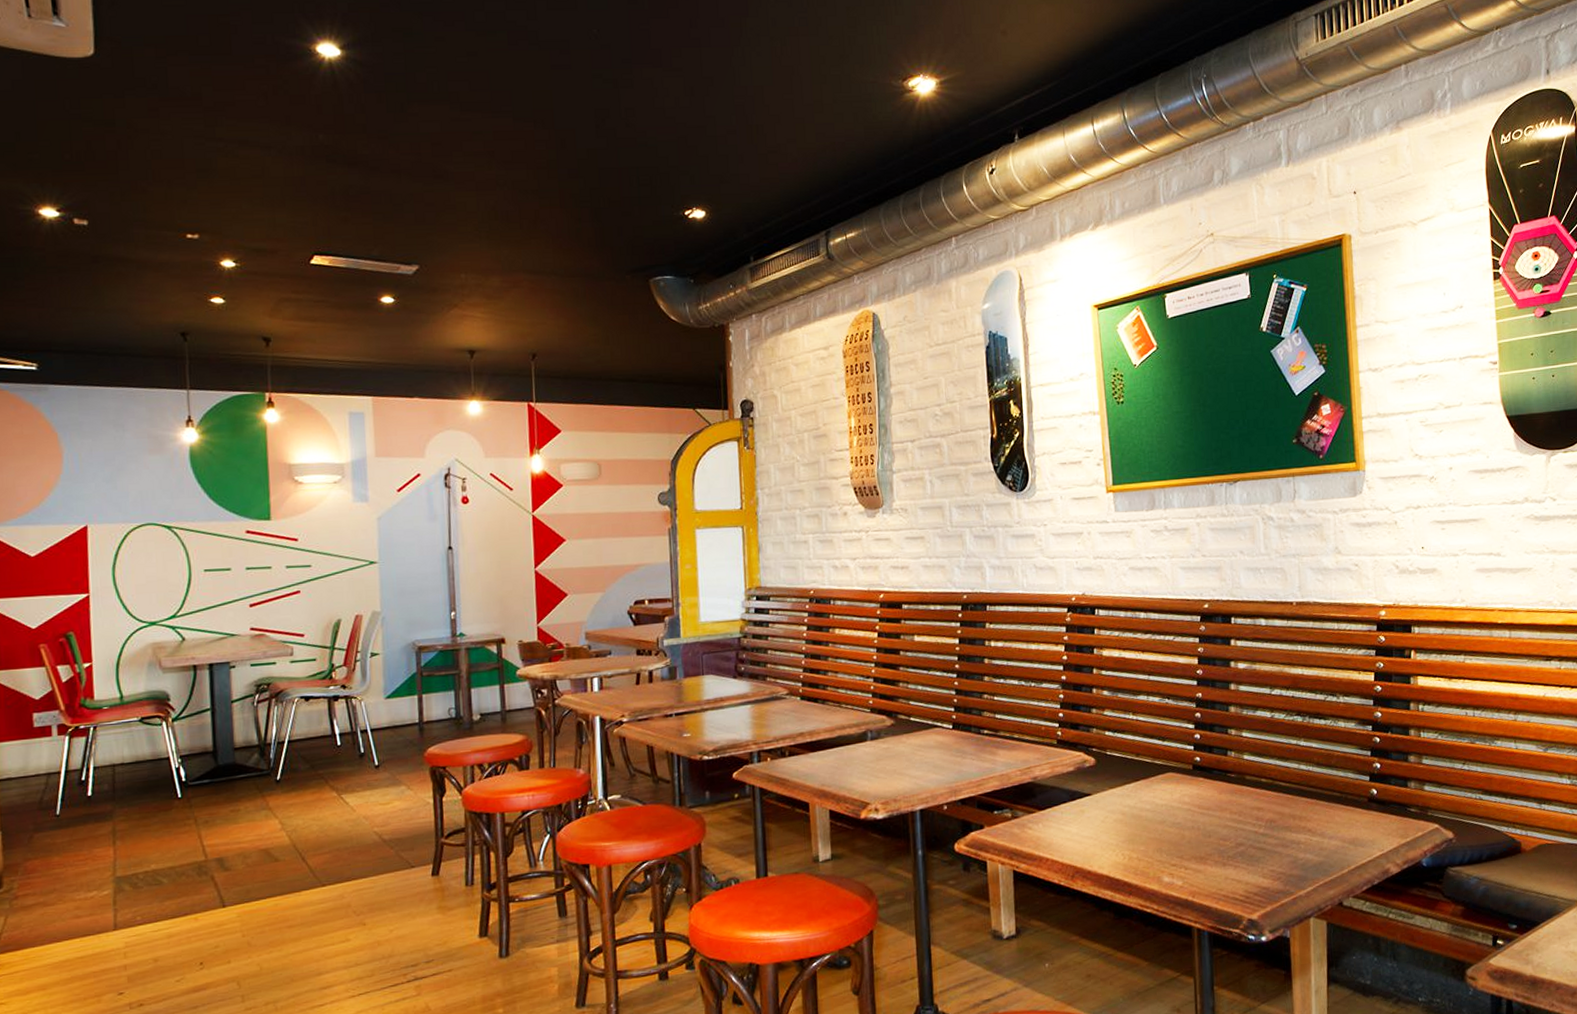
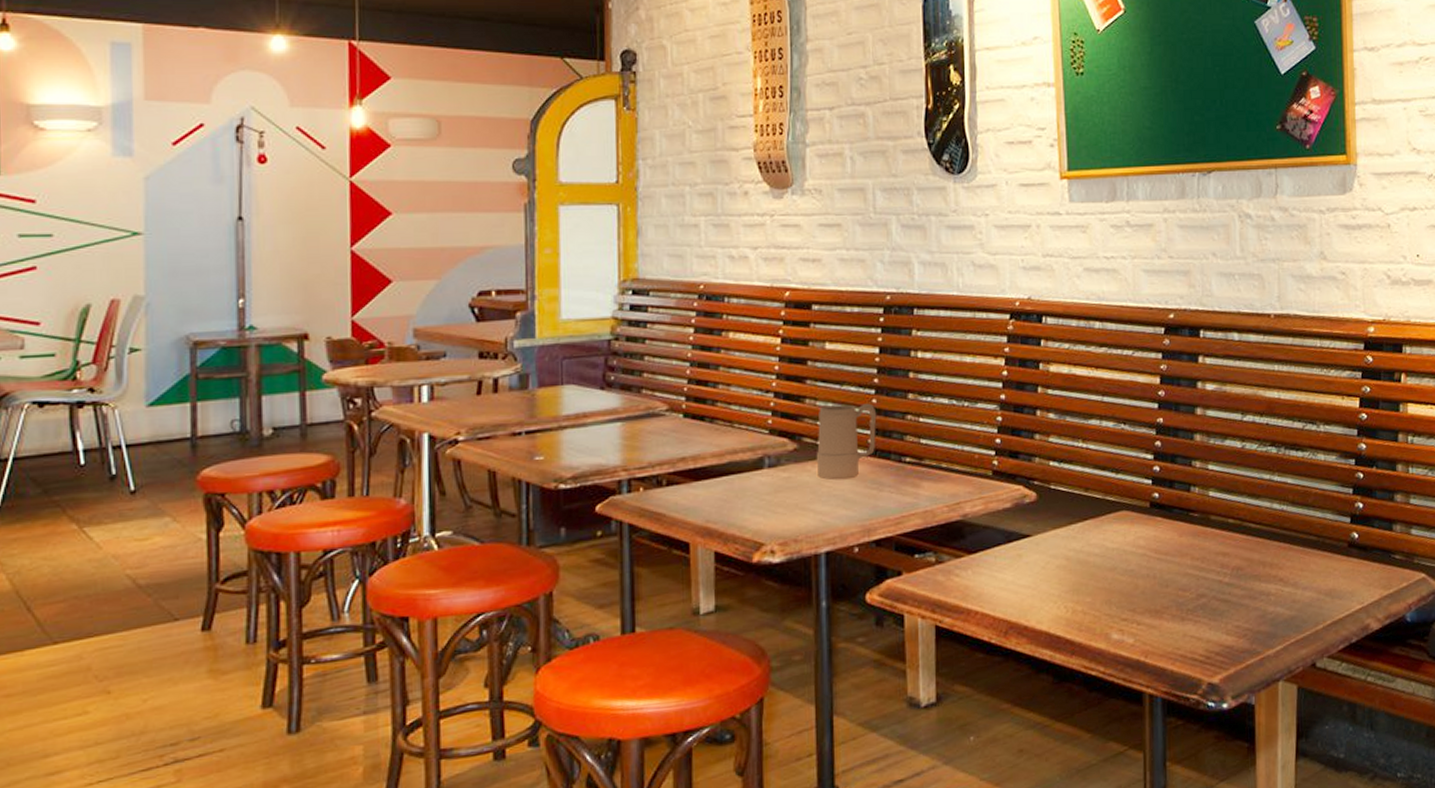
beer mug: none [909,685,959,750] -> present [816,403,877,481]

